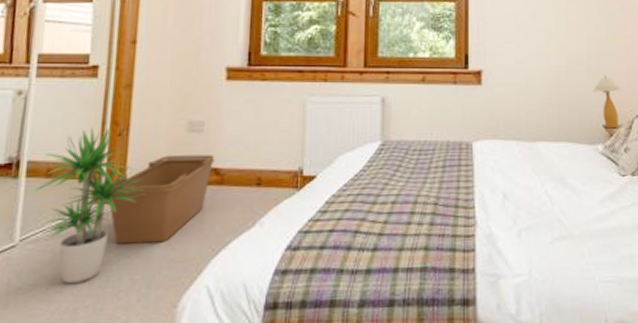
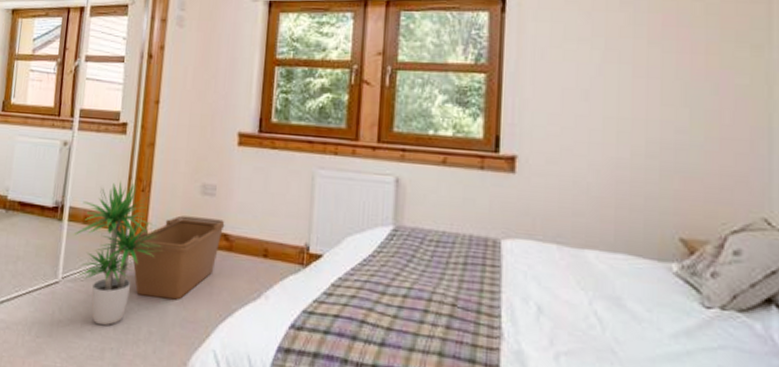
table lamp: present [592,75,622,129] -> none [666,174,711,245]

